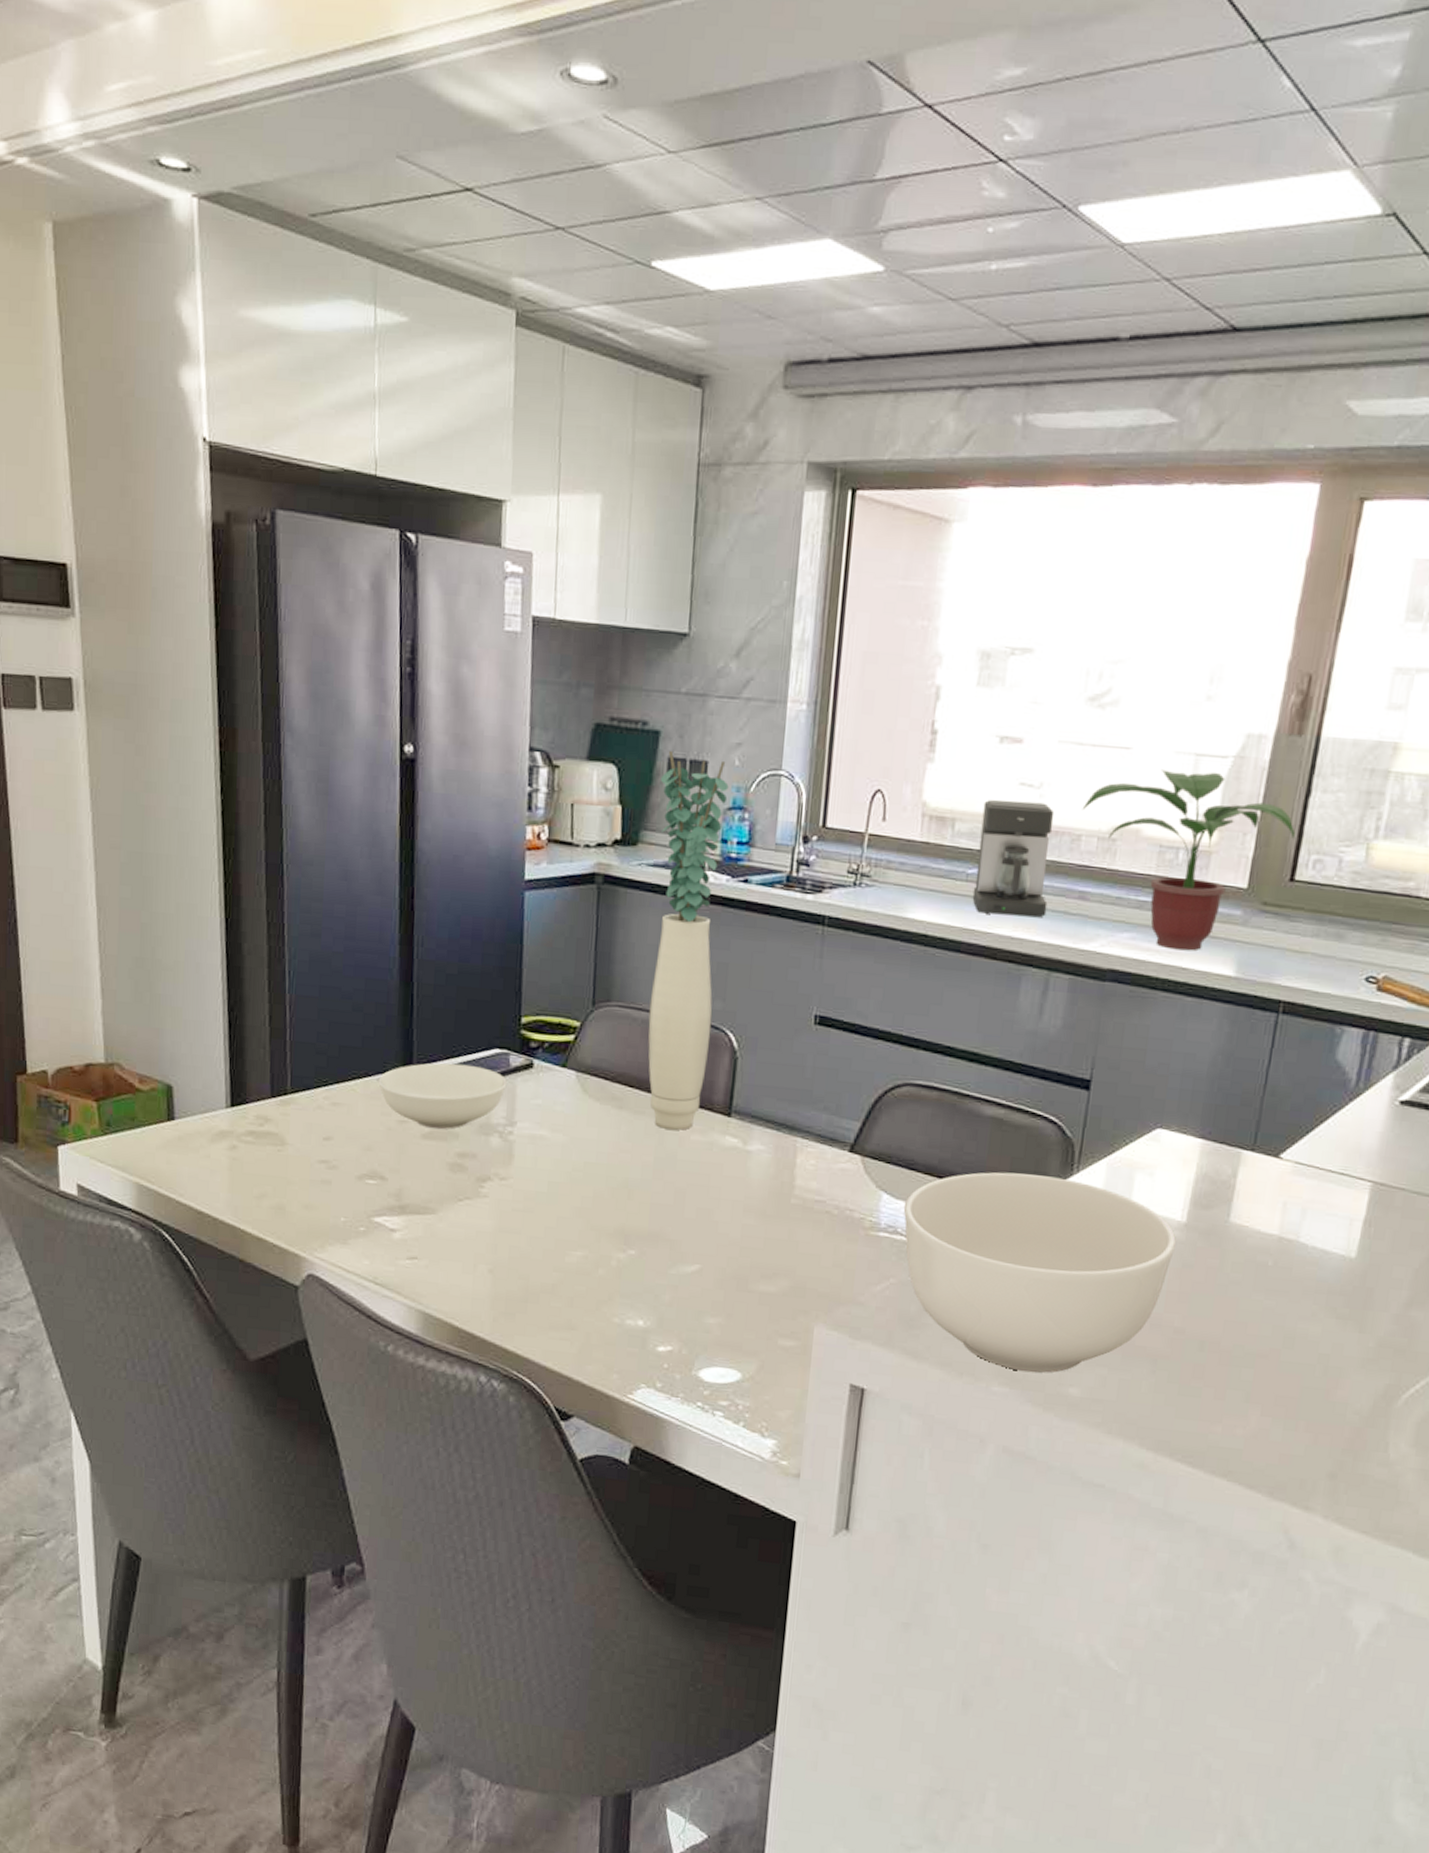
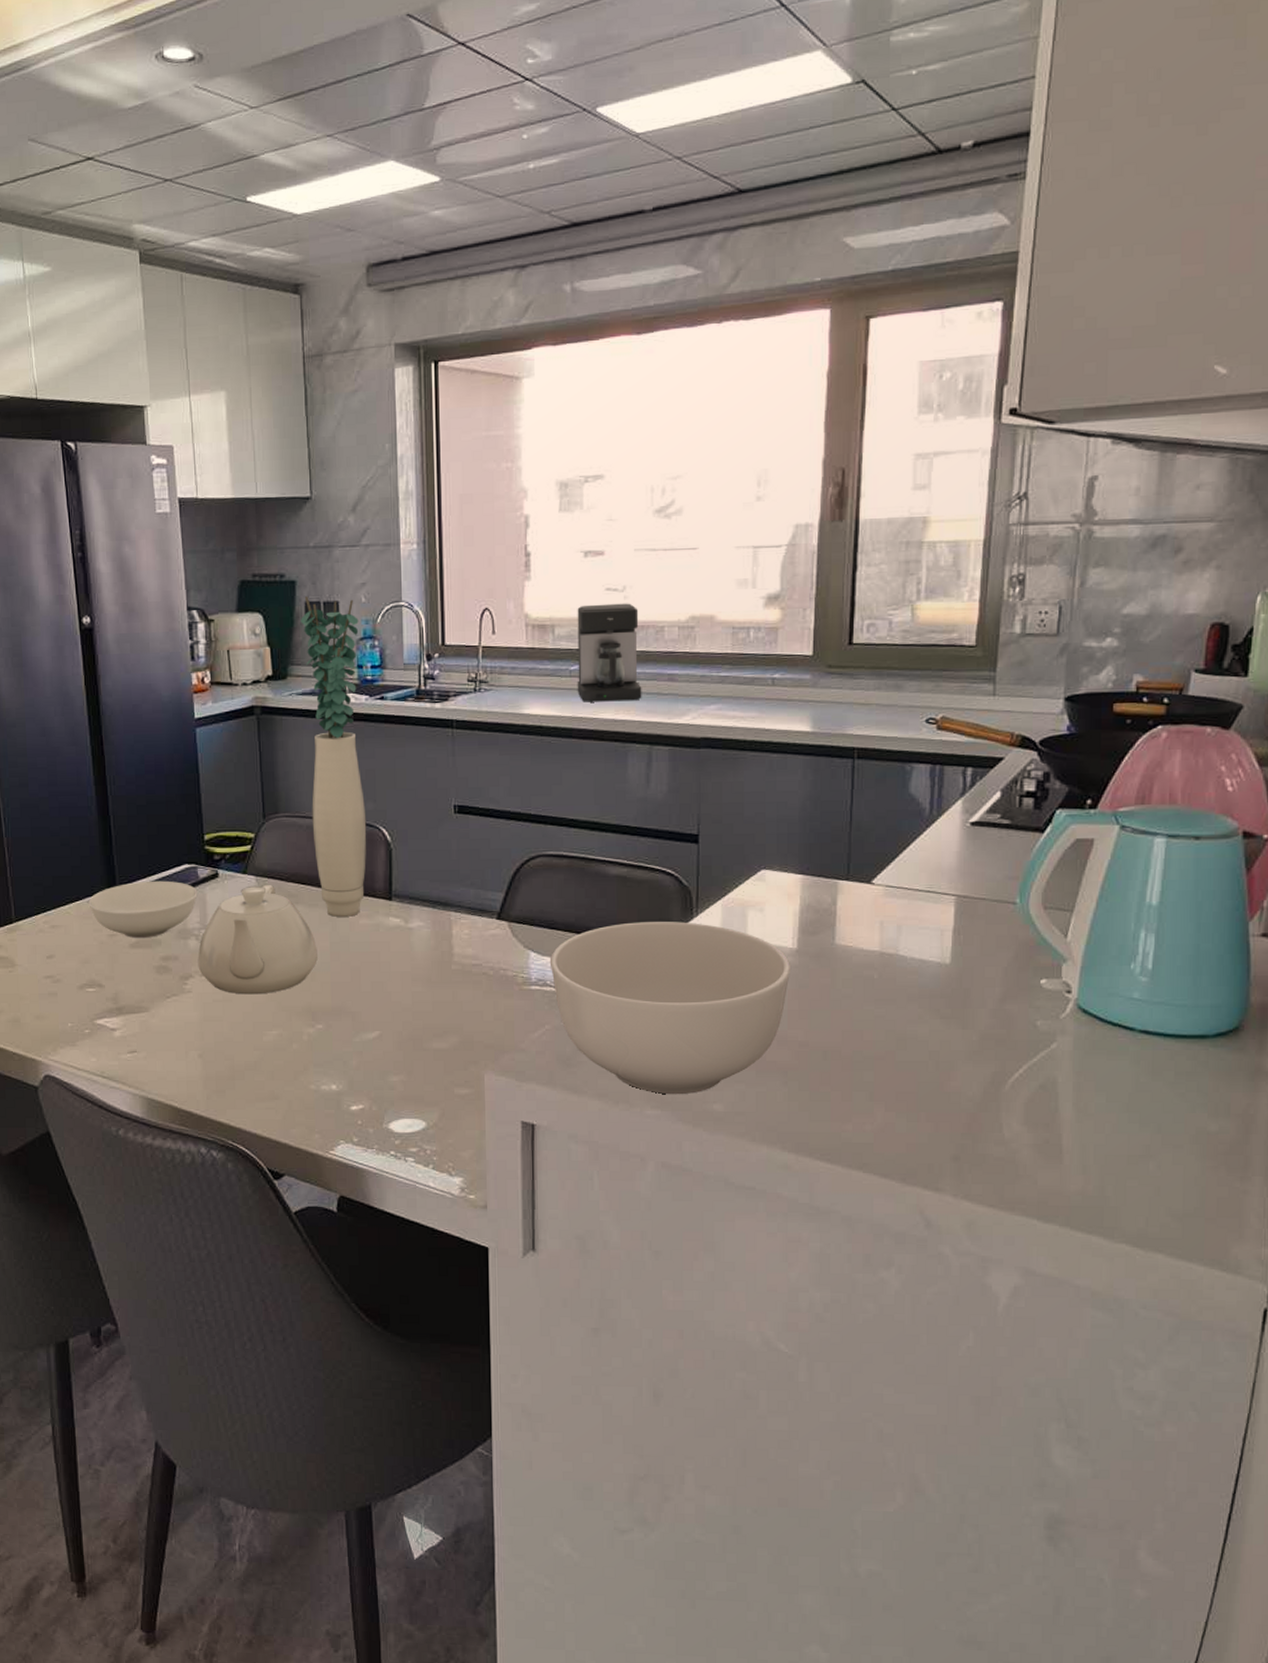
teapot: none [498,1081,639,1209] -> present [197,884,318,995]
potted plant: present [1082,769,1296,951] -> none [662,560,848,715]

